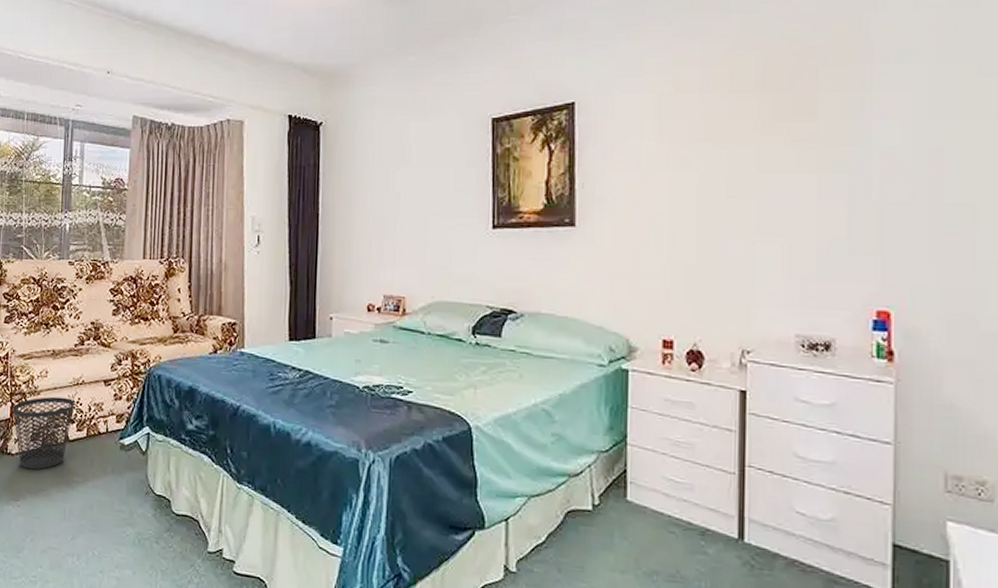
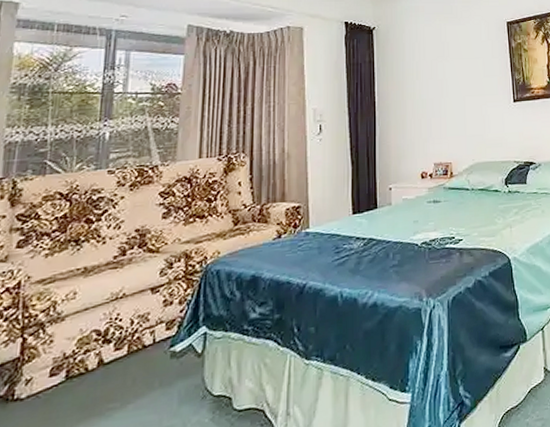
wastebasket: present [12,396,75,470] -> none [23,316,113,412]

